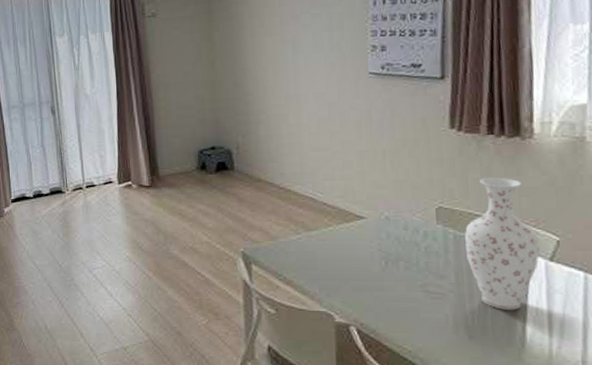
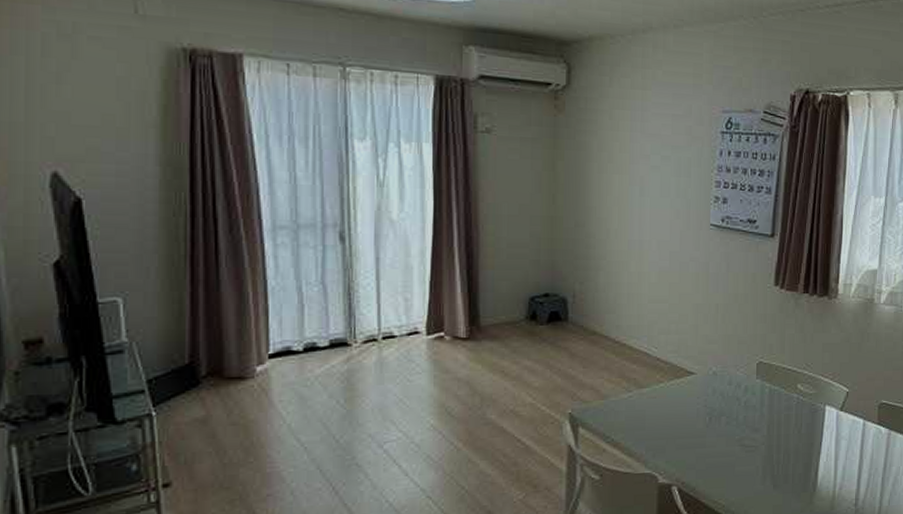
vase: present [464,177,540,310] -> none [777,333,834,458]

